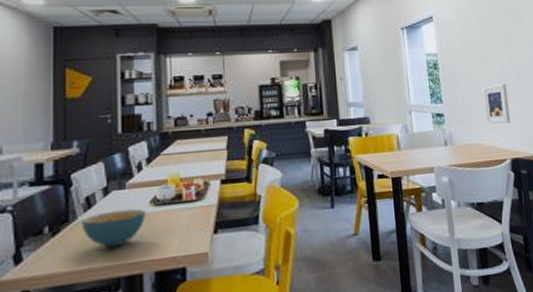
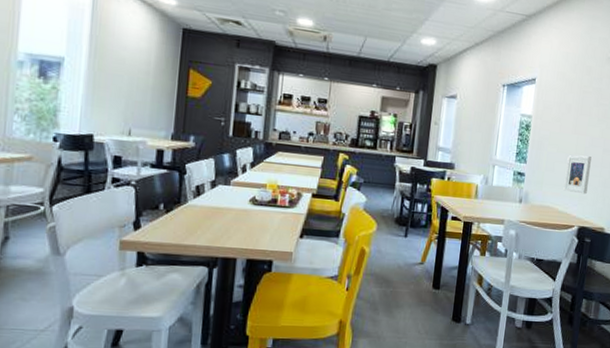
cereal bowl: present [82,208,145,248] -> none [190,201,244,232]

